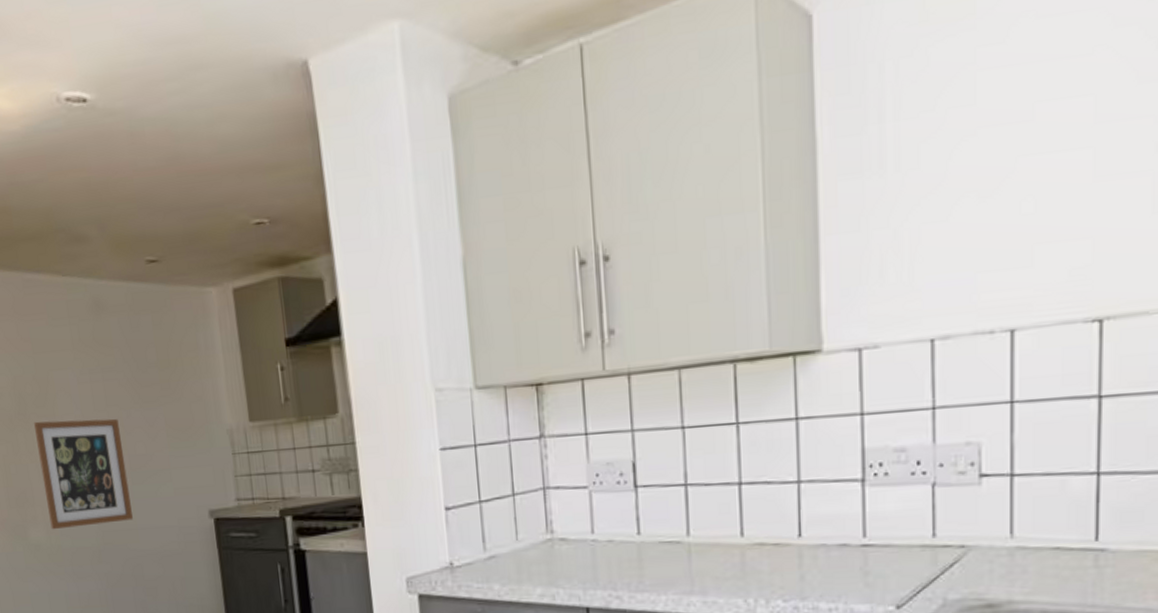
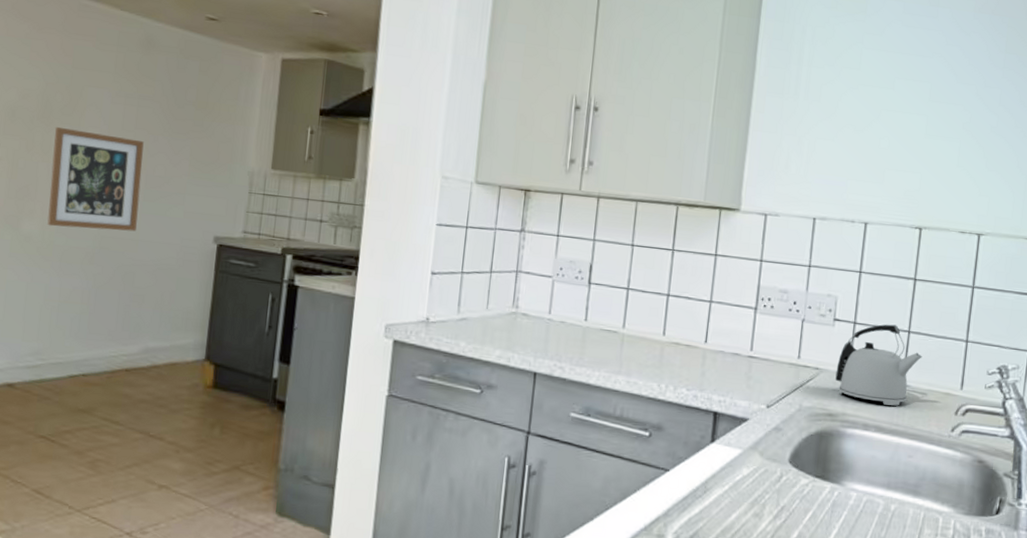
kettle: none [991,467,1123,581] -> present [835,324,922,406]

